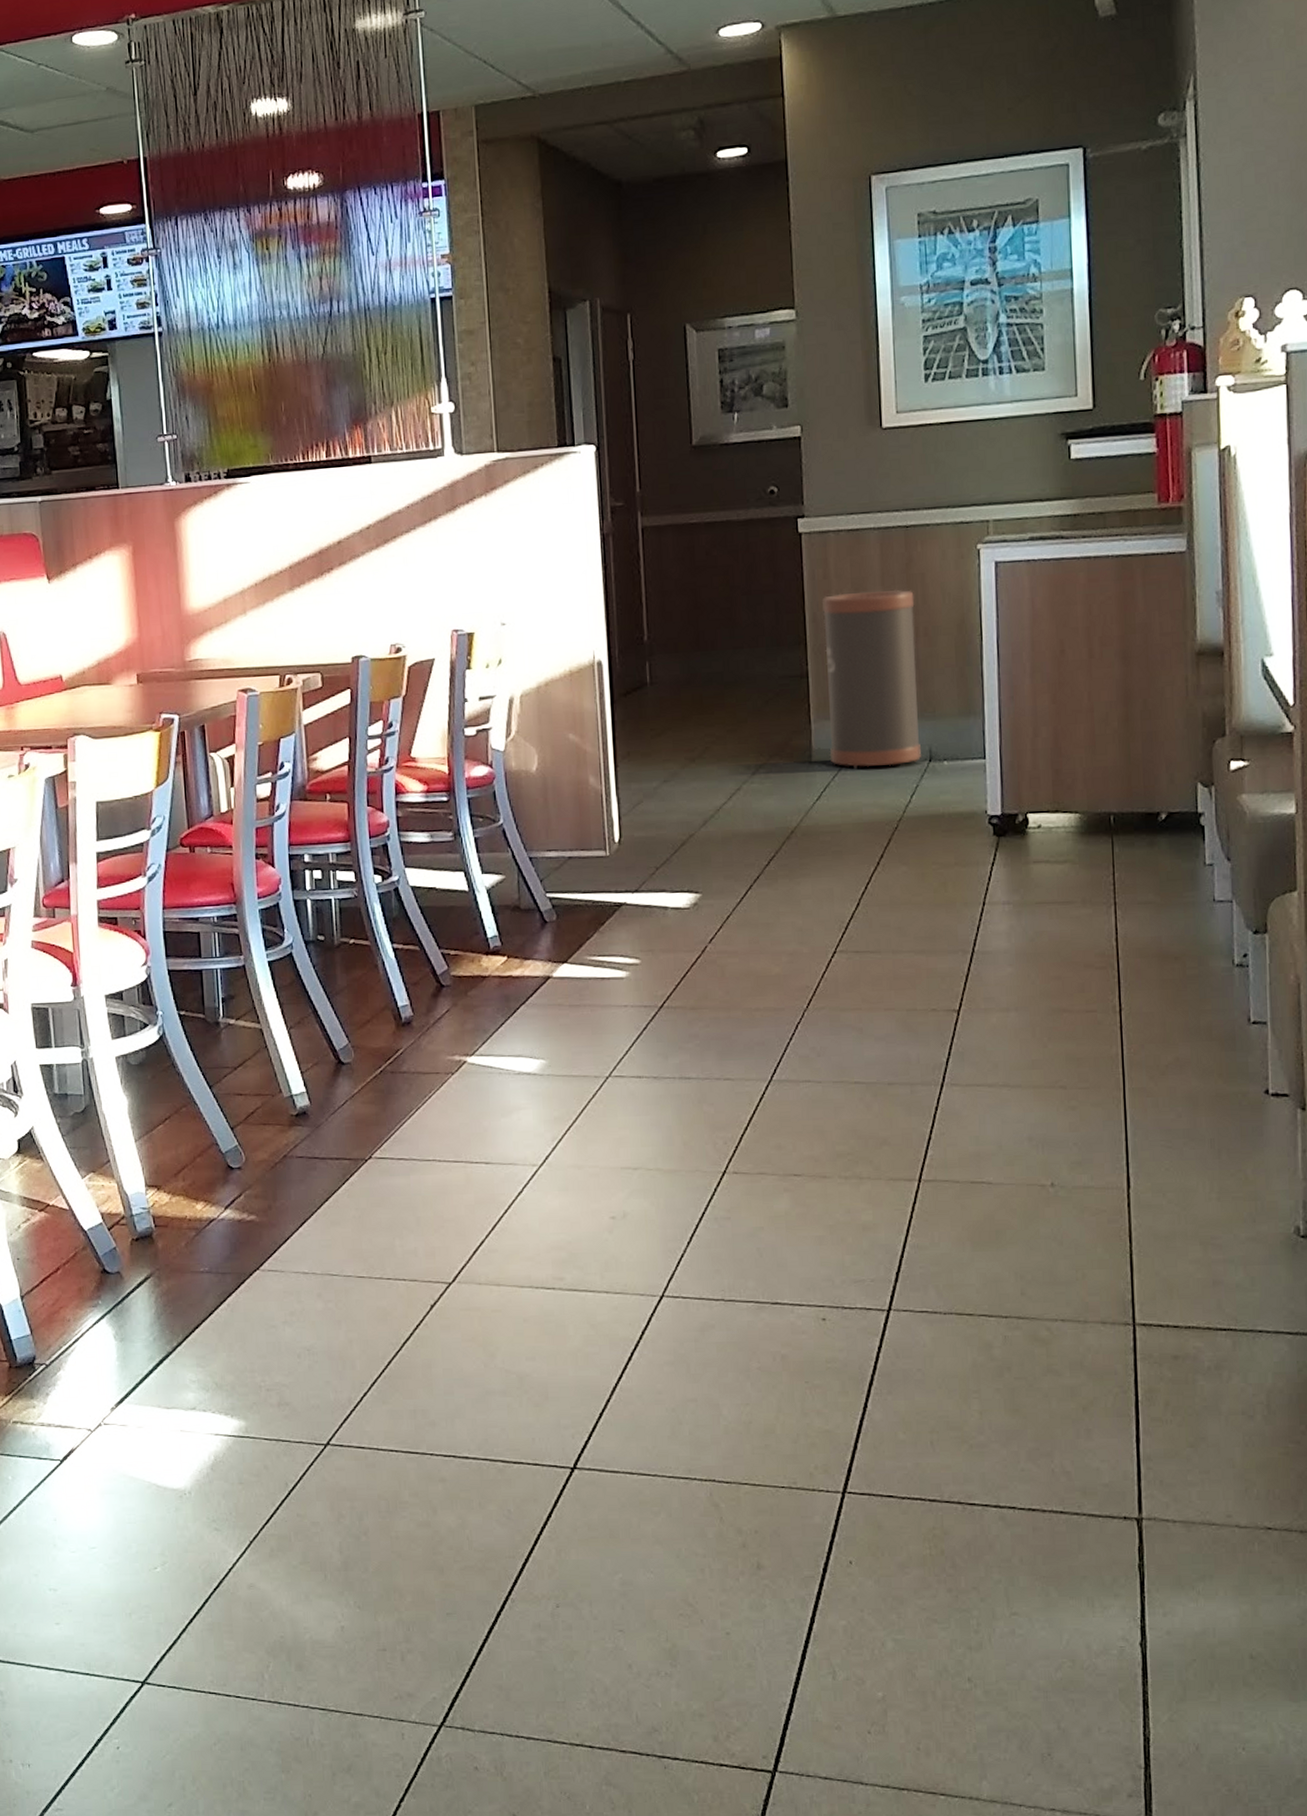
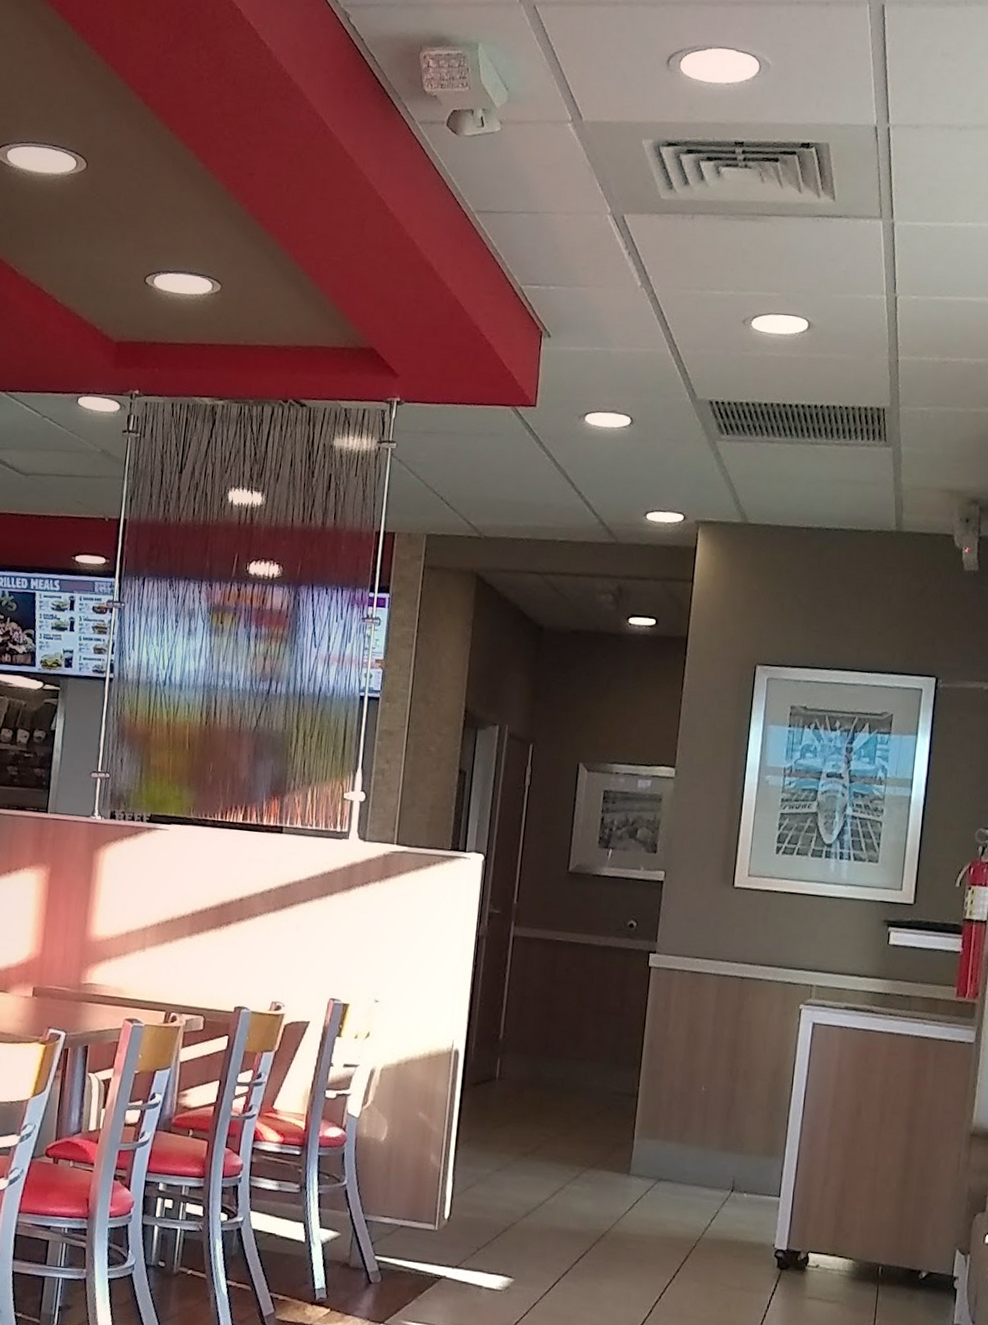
trash can: present [822,589,921,770] -> none [645,1026,740,1190]

